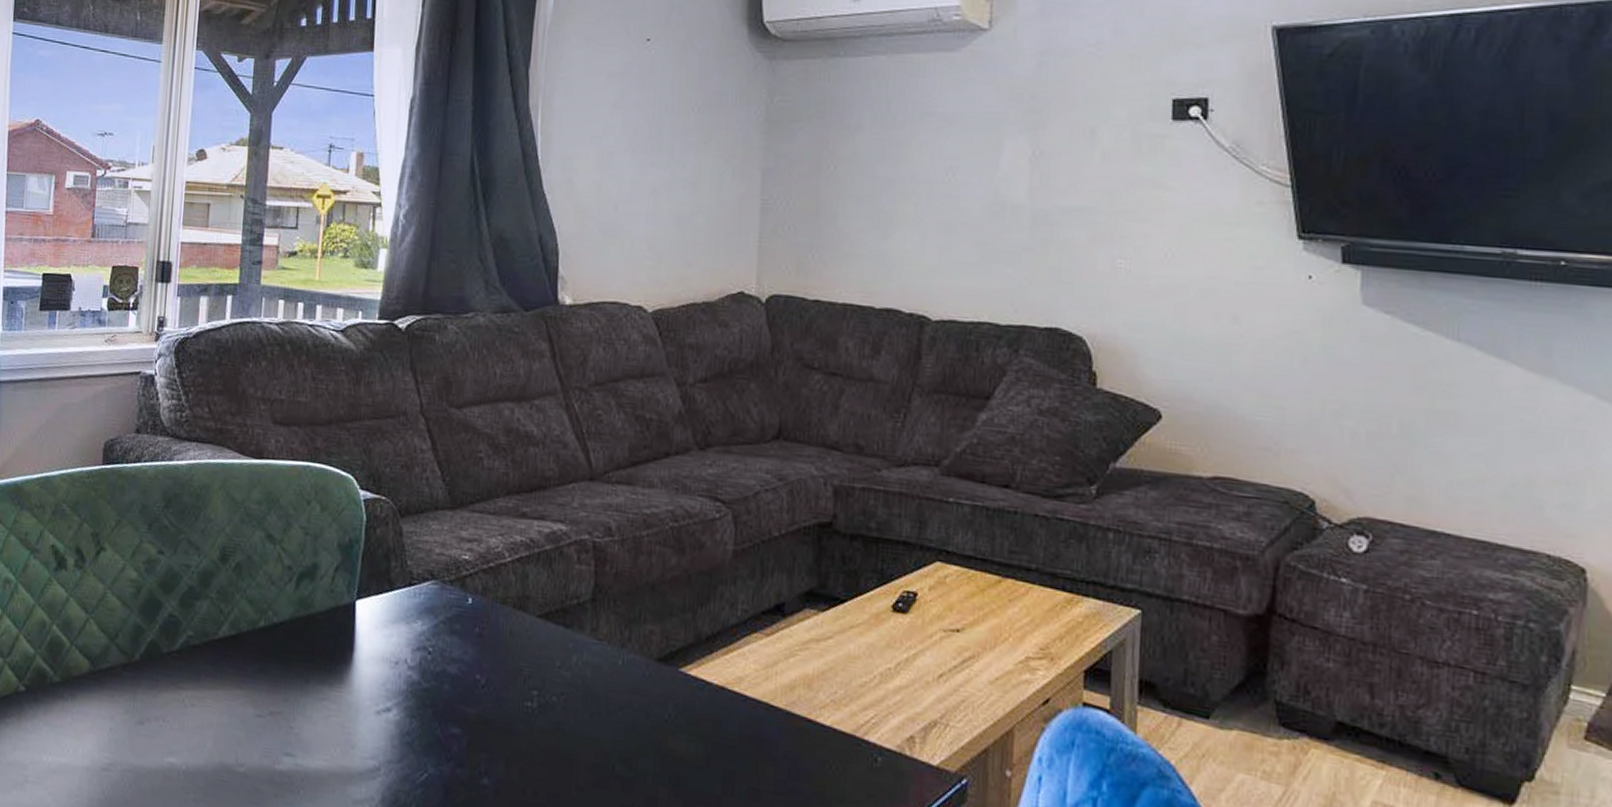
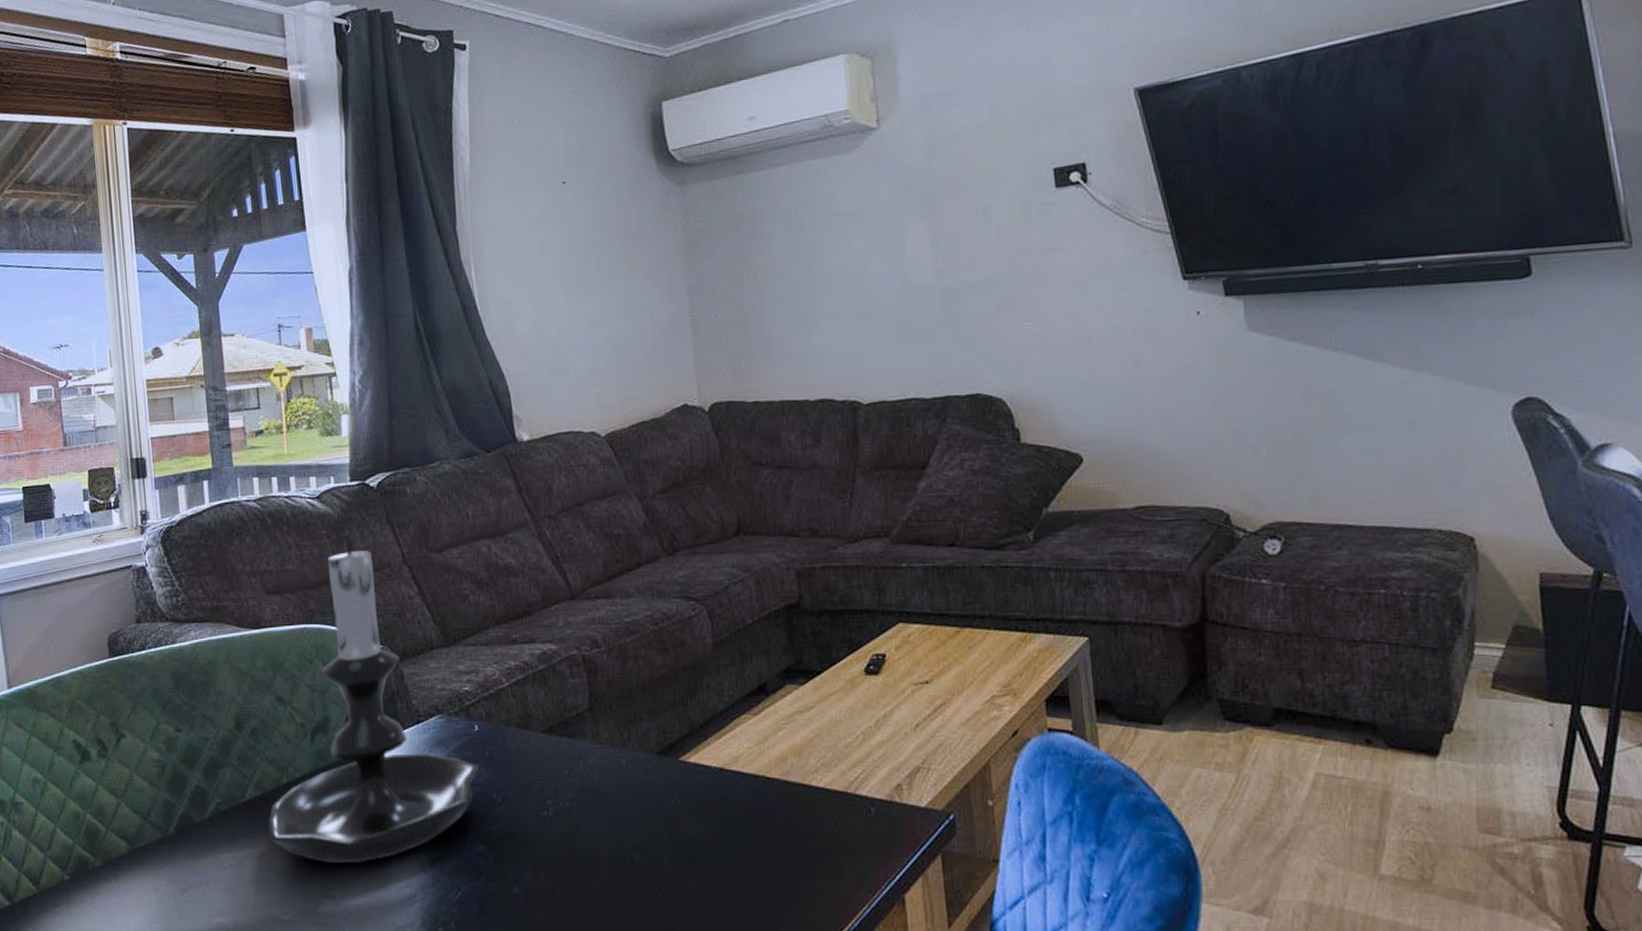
candle holder: none [237,373,467,725] -> present [268,533,480,864]

